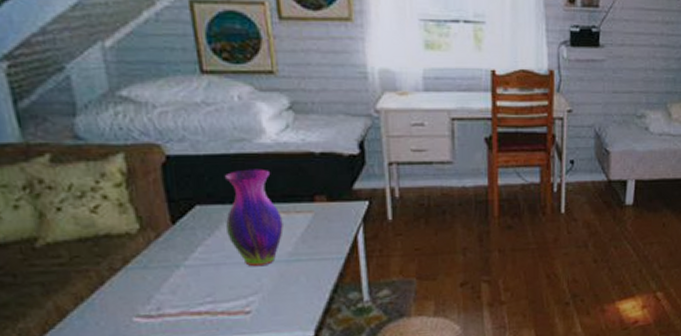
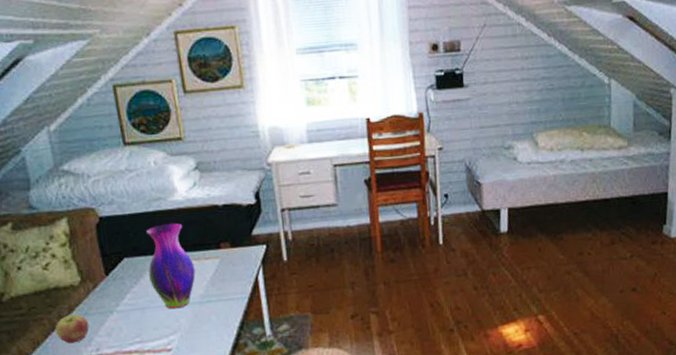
apple: none [104,267,149,301] -> present [55,314,90,344]

